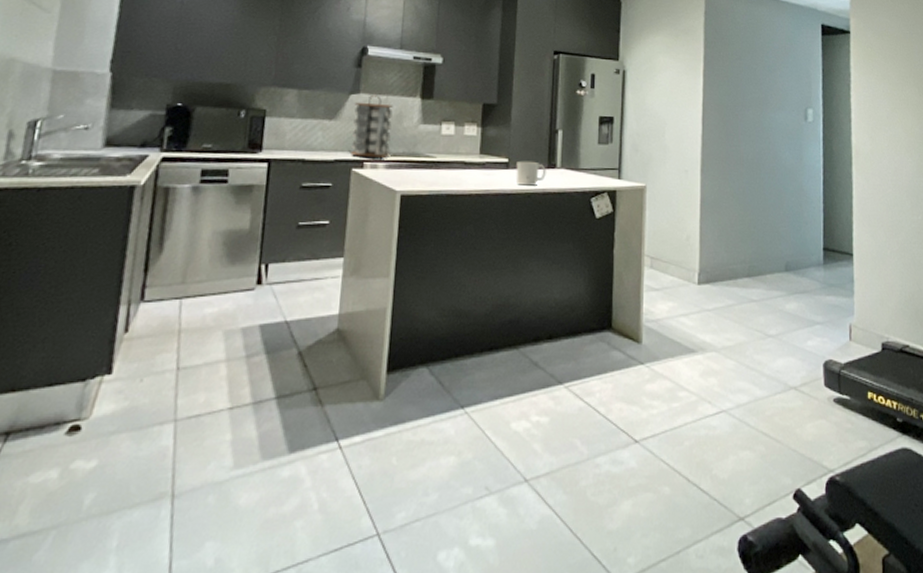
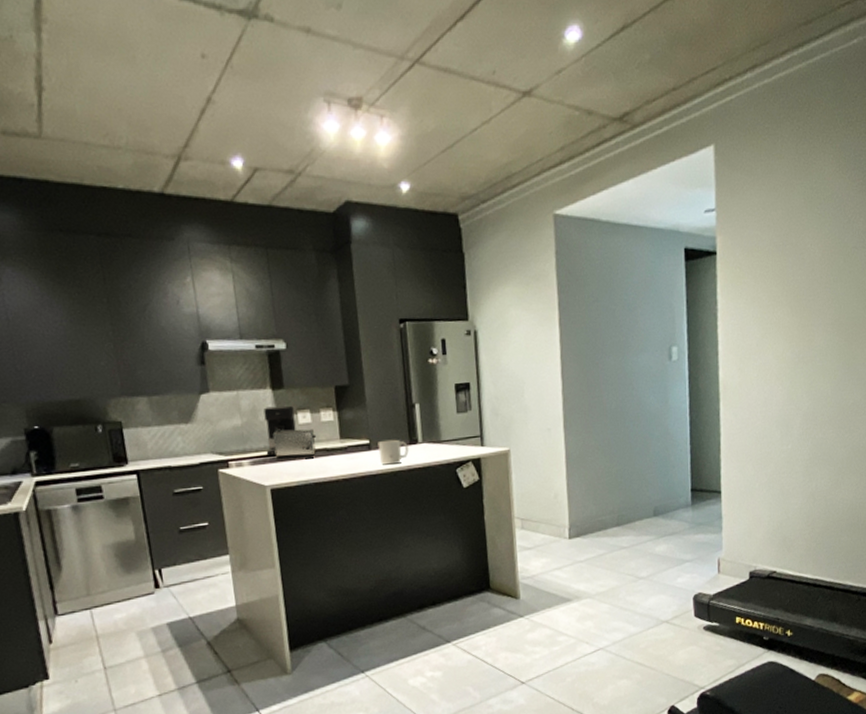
spice rack: present [351,94,393,159] -> none [207,391,252,457]
coffee maker: none [403,114,439,163] -> present [263,405,296,457]
toaster: none [412,138,457,169] -> present [272,428,317,460]

